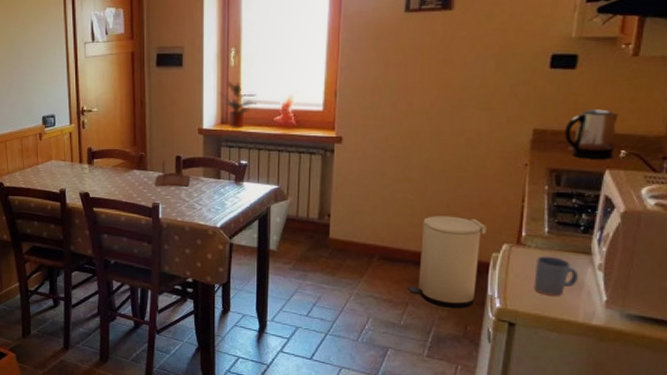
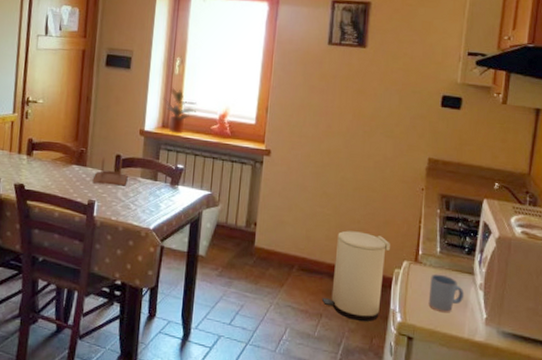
kettle: present [564,109,619,159] -> none [452,145,493,190]

